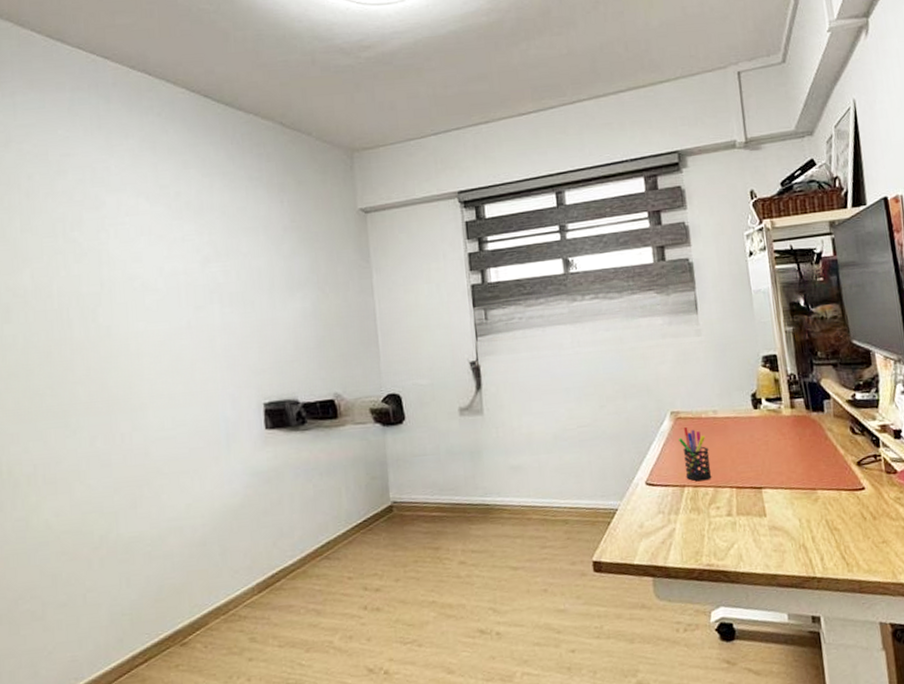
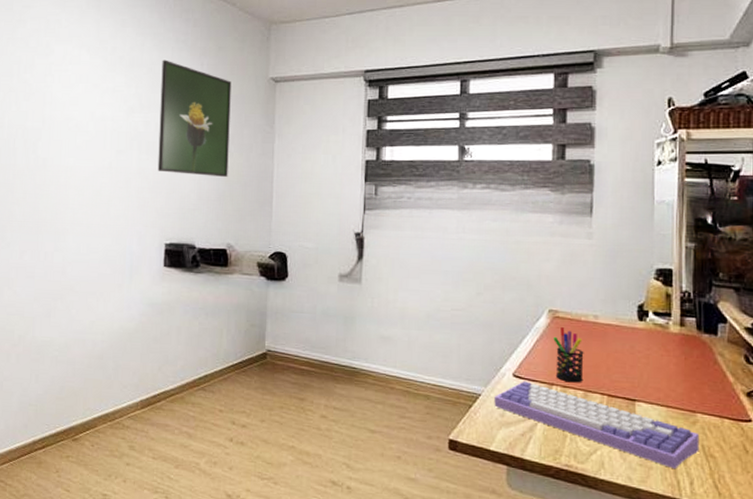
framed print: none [235,200,326,325] -> present [157,59,231,177]
keyboard: none [631,487,825,549] -> present [494,381,700,470]

